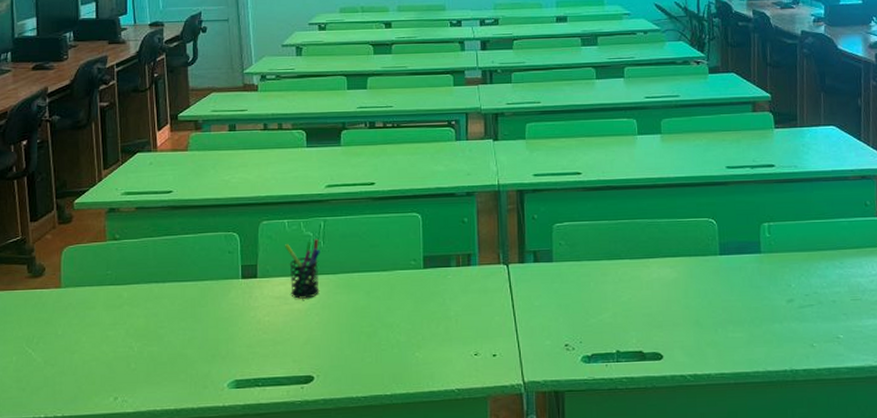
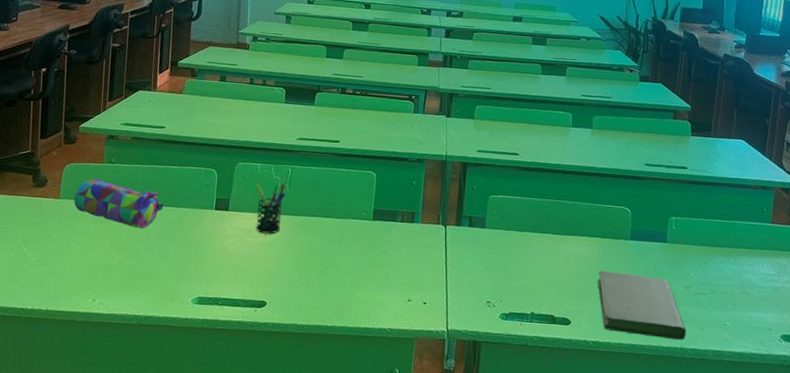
pencil case: none [78,259,183,311] -> present [74,178,164,229]
notebook: none [687,293,795,362] -> present [597,270,687,341]

